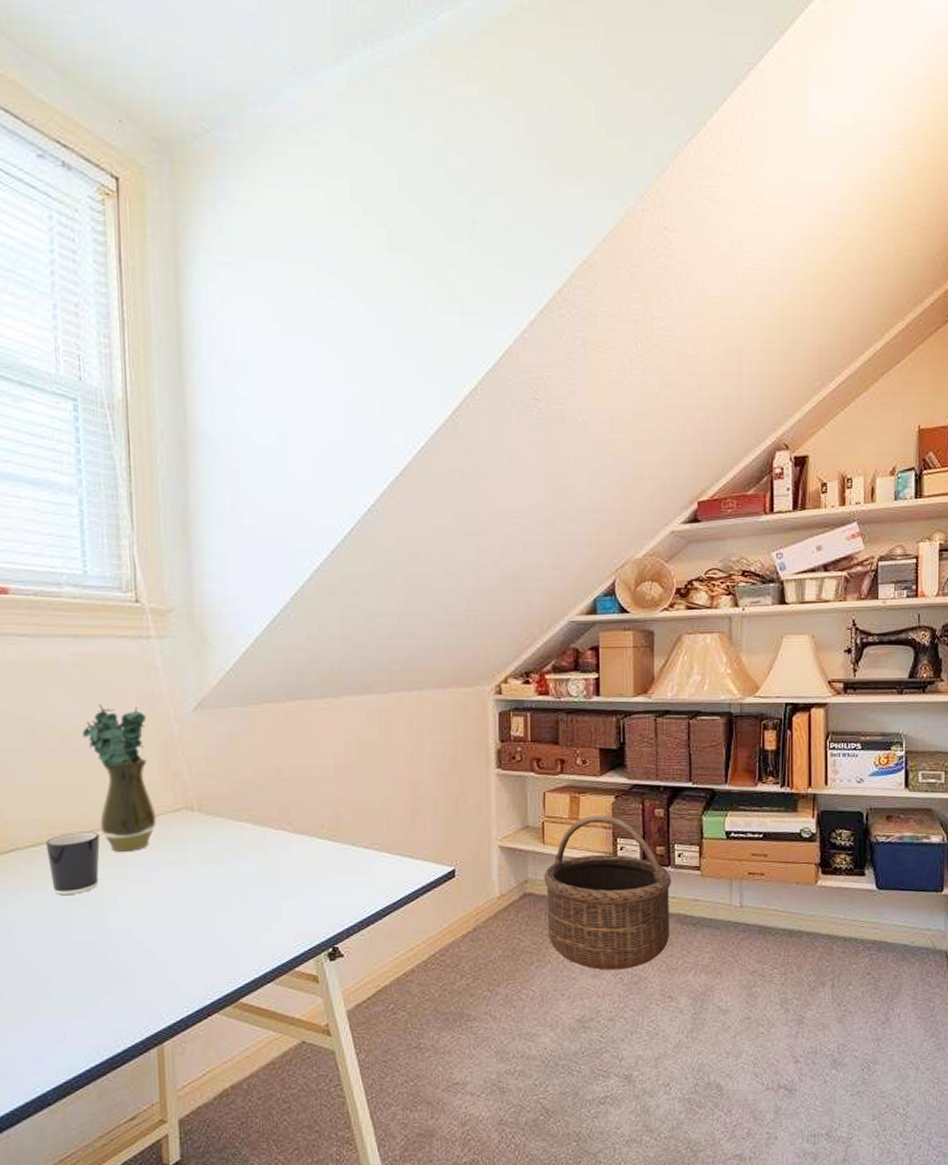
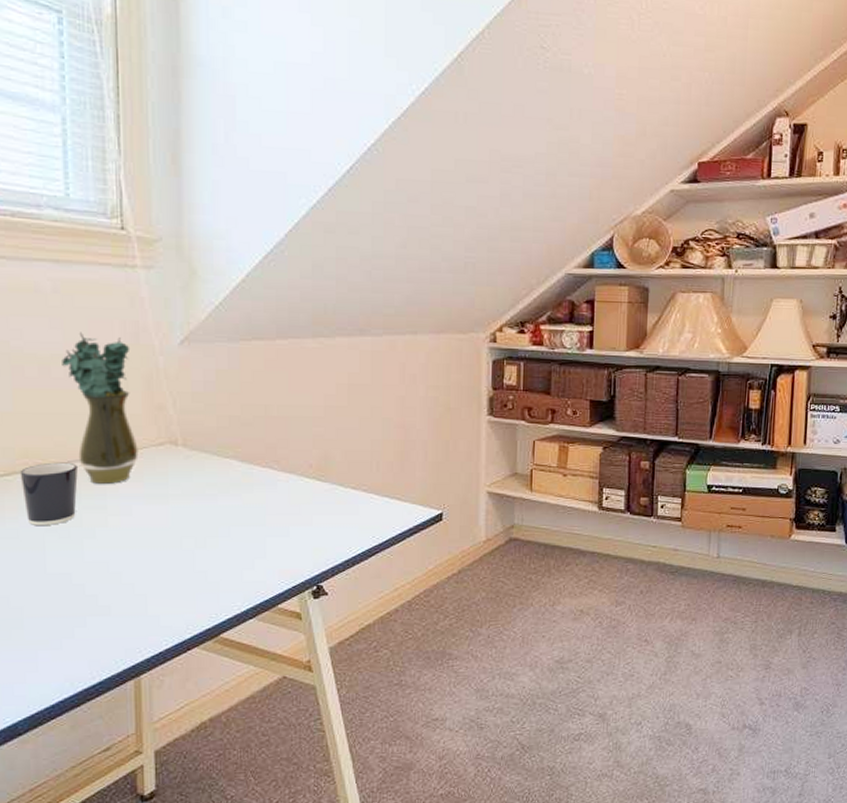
basket: present [544,815,671,970] -> none [530,465,653,614]

